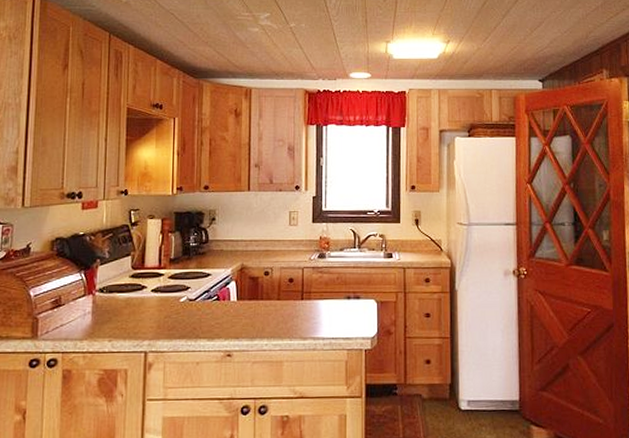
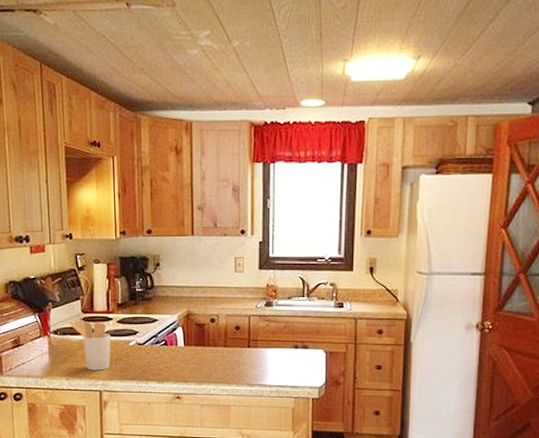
utensil holder: none [117,275,161,330] -> present [69,319,111,371]

